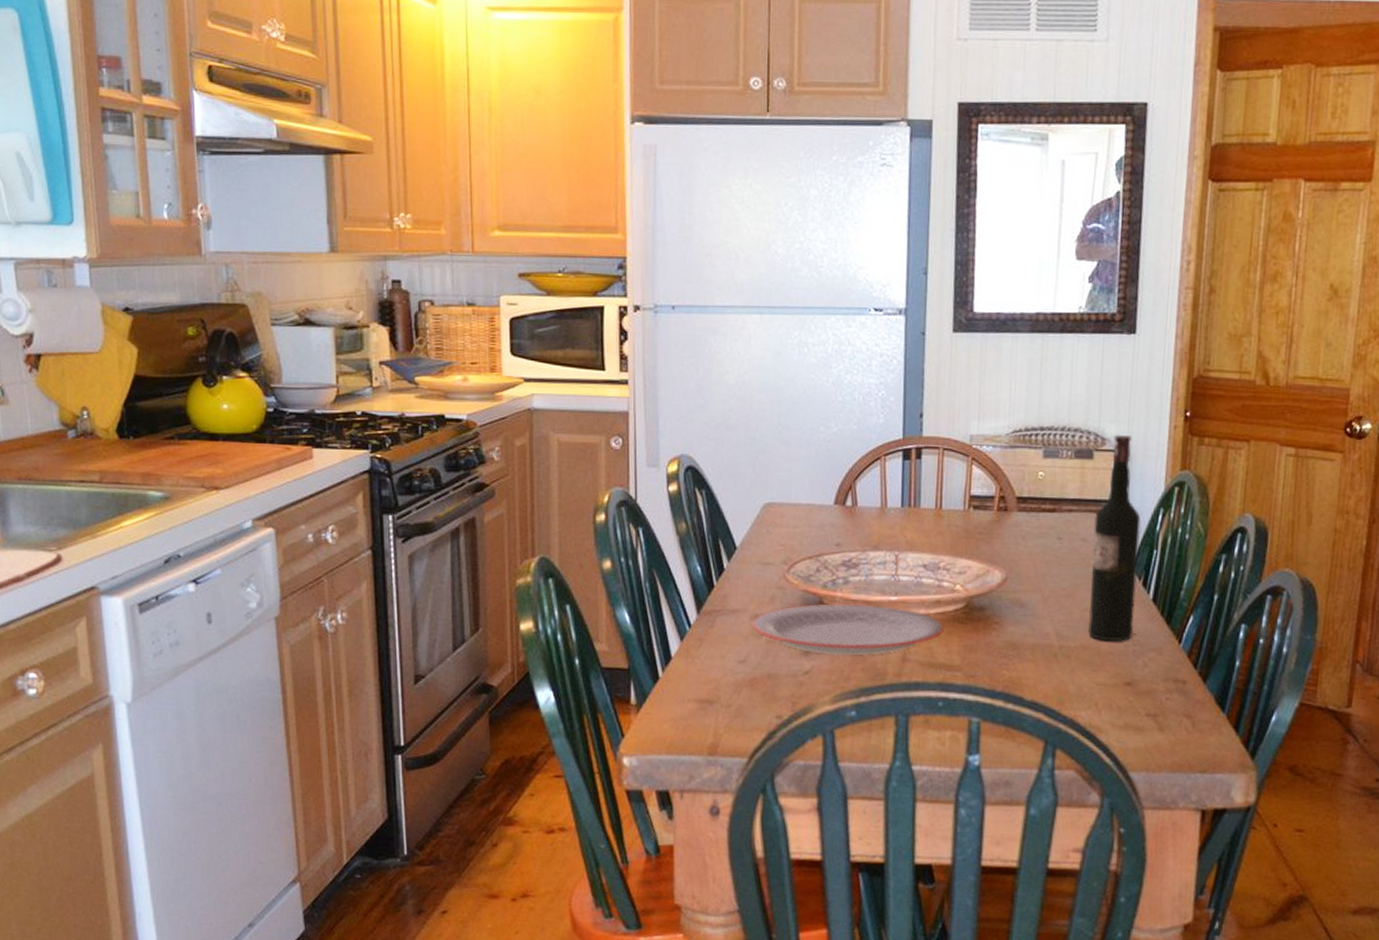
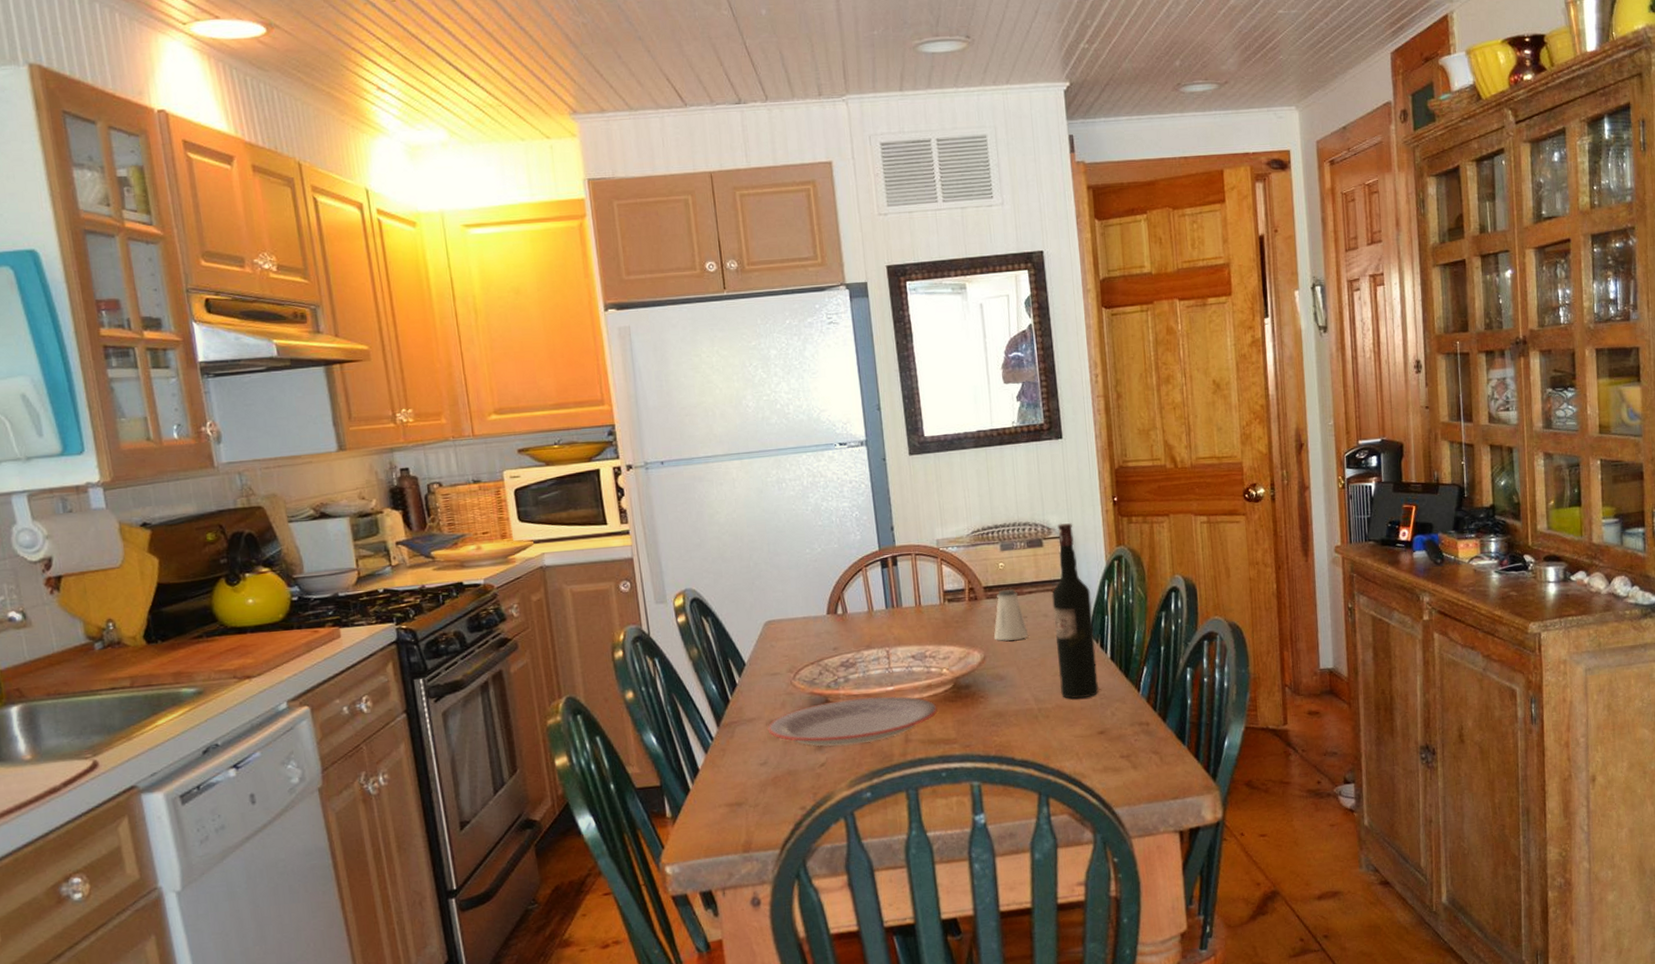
saltshaker: none [1019,503,1061,563] -> present [993,588,1029,641]

